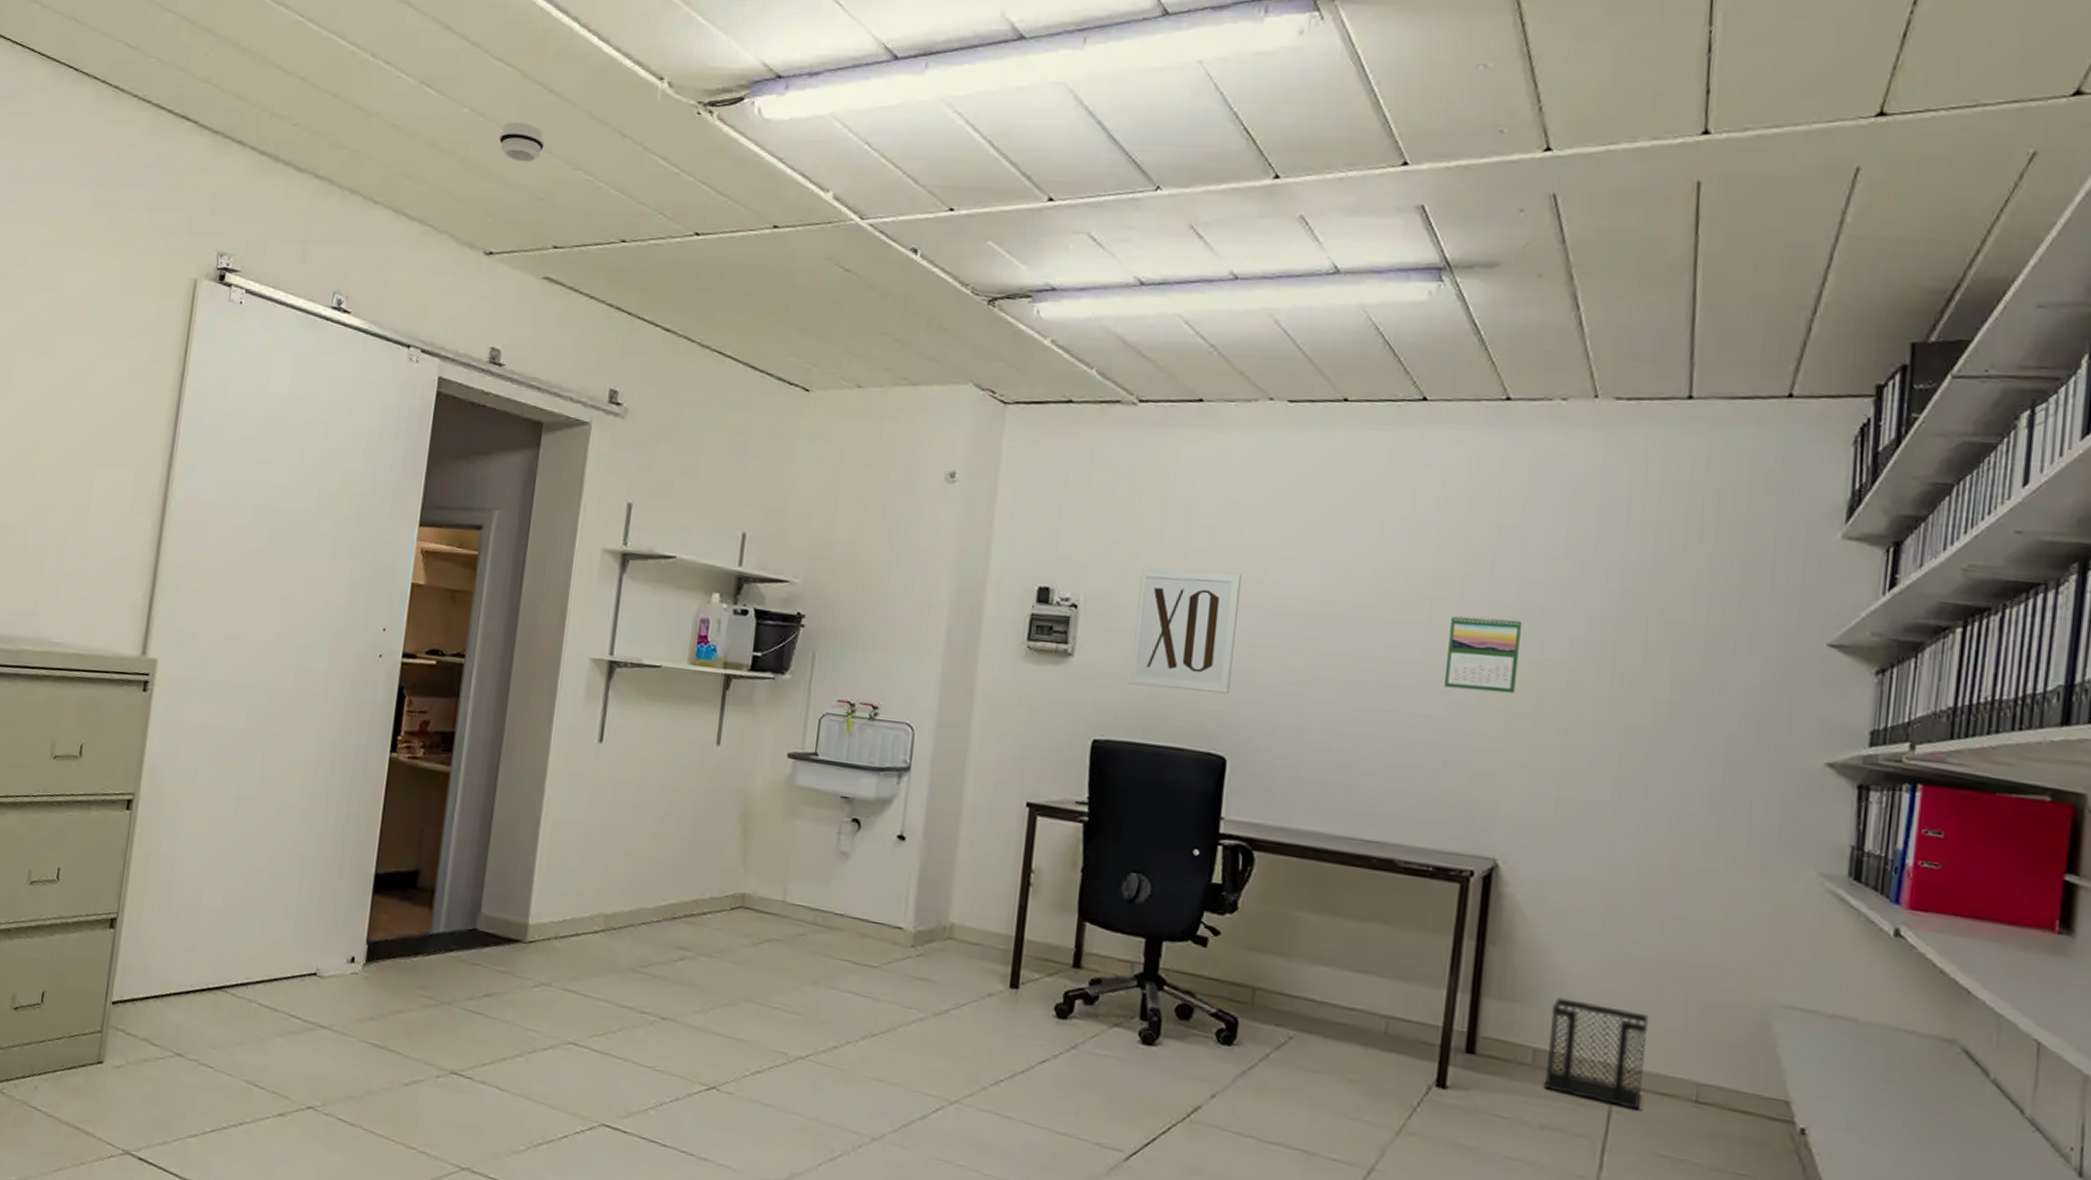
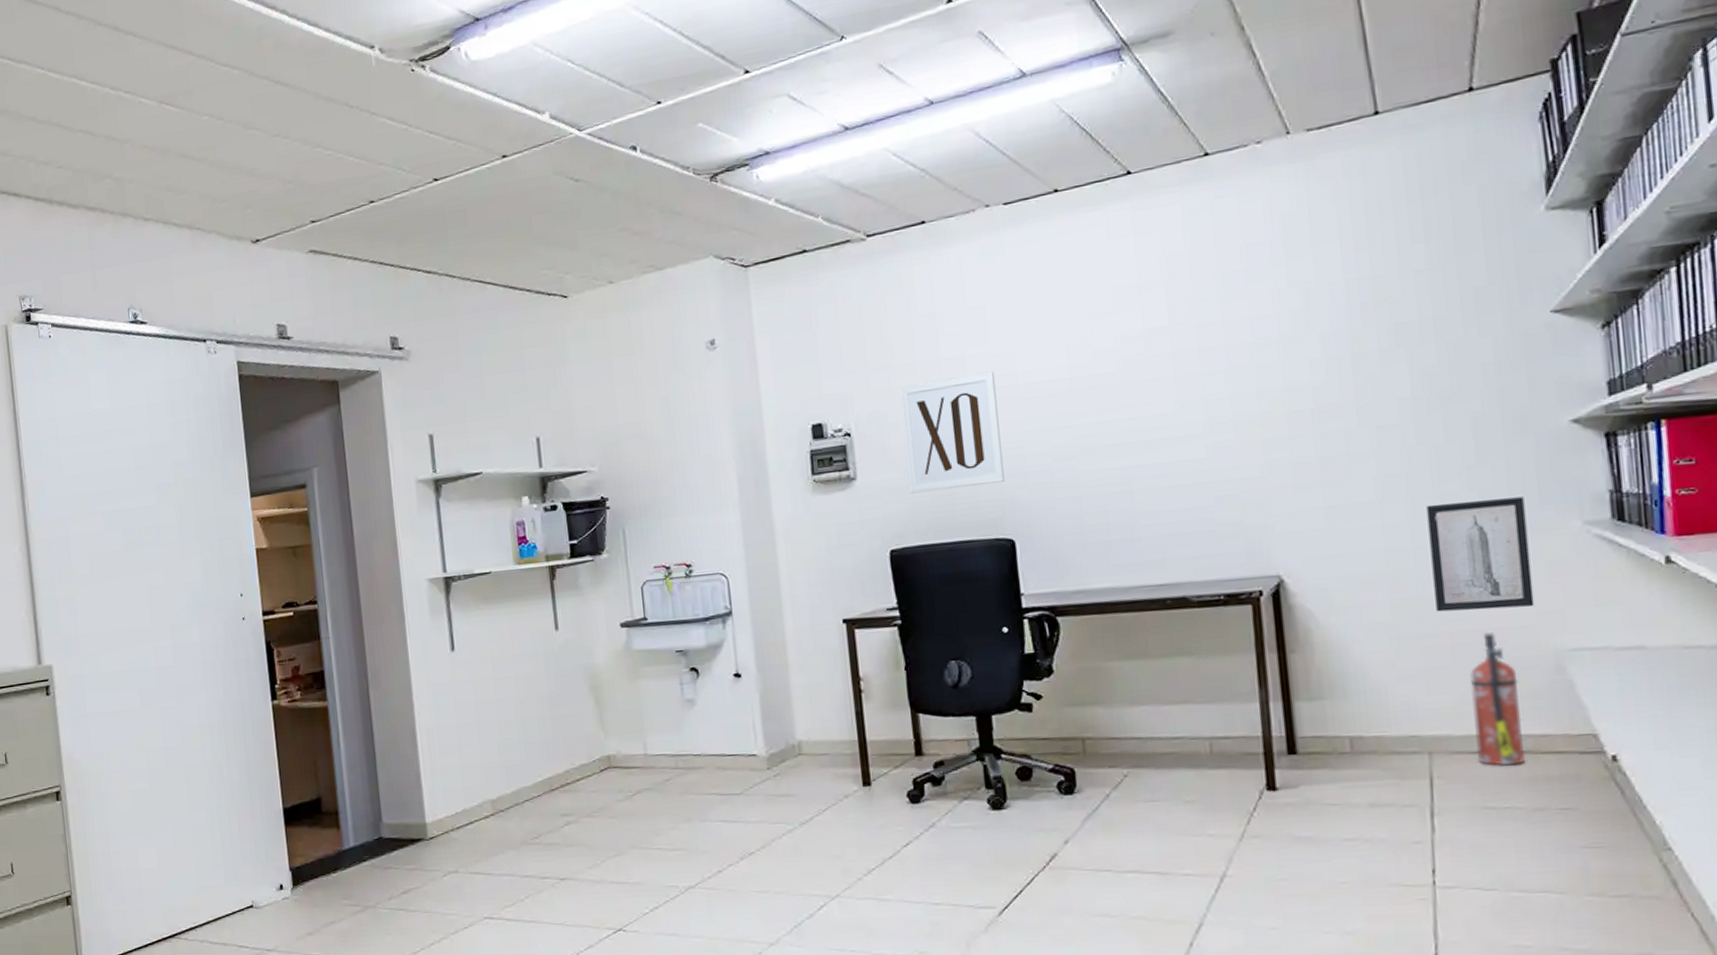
smoke detector: present [499,122,545,162] -> none [240,116,282,153]
calendar: present [1443,615,1523,694] -> none [1195,353,1267,431]
wastebasket: present [1543,997,1649,1111] -> none [1358,684,1458,773]
wall art: none [1650,819,1763,952] -> present [1426,497,1535,612]
fire extinguisher: none [1661,968,1720,1117] -> present [1470,633,1526,766]

